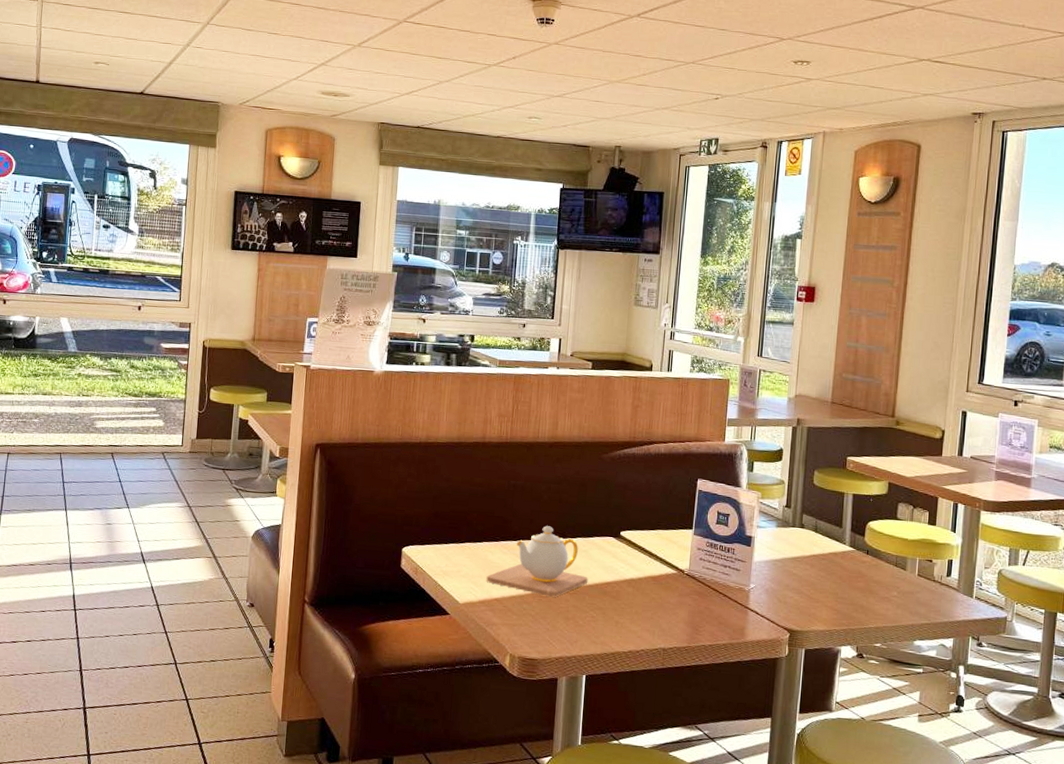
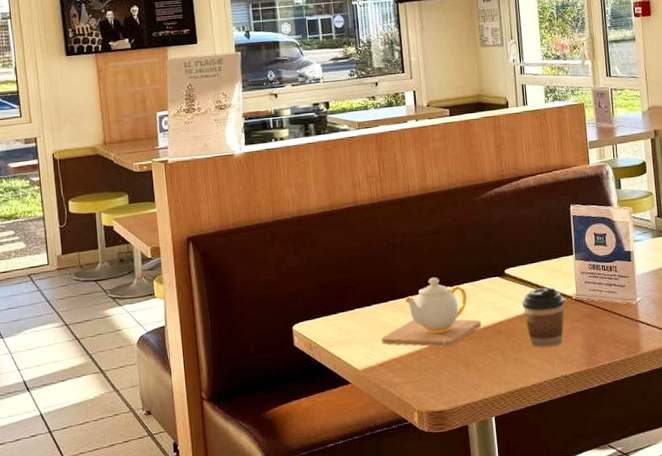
coffee cup: none [632,556,676,617] -> present [522,287,565,347]

